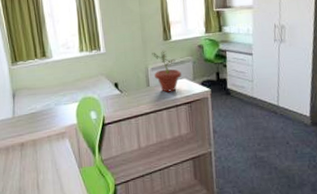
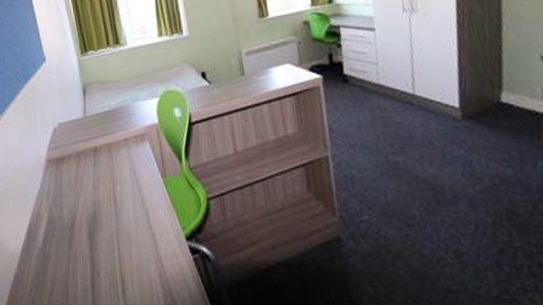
potted plant: present [152,50,182,92] -> none [245,29,284,82]

